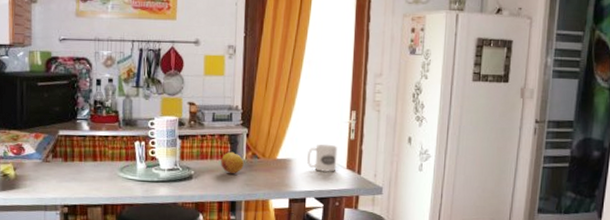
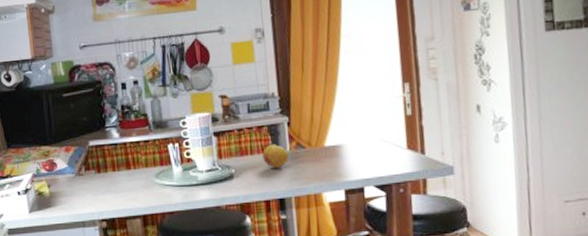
mug: present [307,144,338,173] -> none [359,123,396,157]

